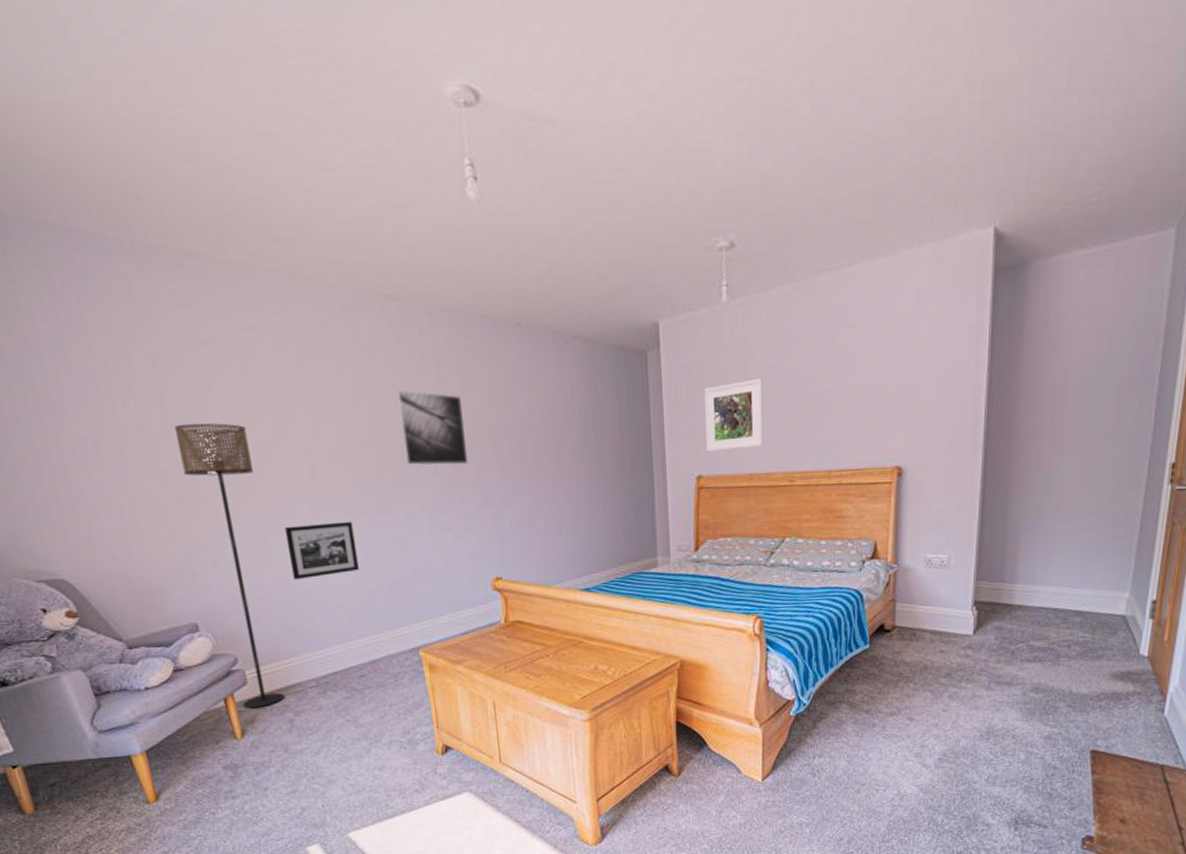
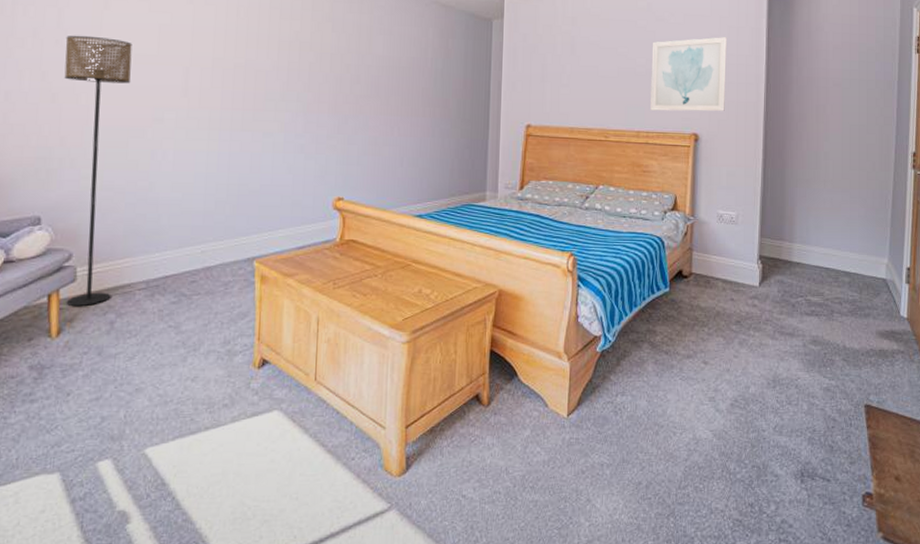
picture frame: present [284,521,359,581] -> none [146,133,213,184]
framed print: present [395,389,469,466] -> none [272,27,330,95]
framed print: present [704,378,764,452] -> none [535,51,586,106]
wall art: none [843,341,938,444] -> present [650,37,727,112]

